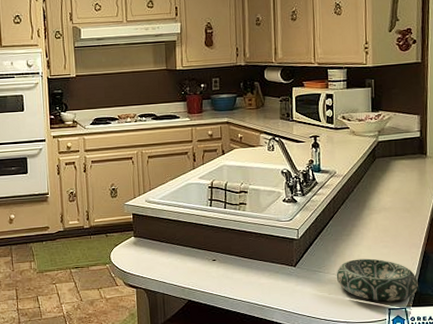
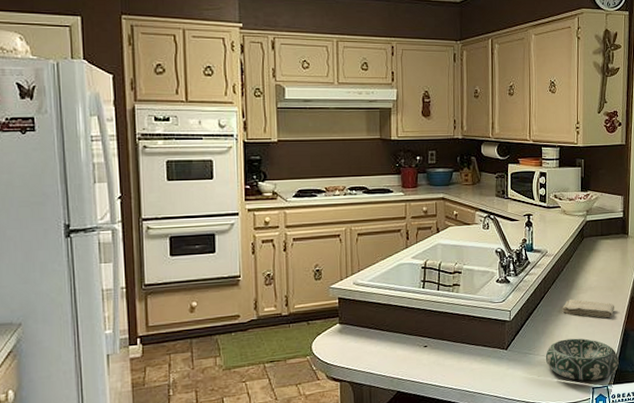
washcloth: none [353,220,413,240] -> present [562,299,615,318]

